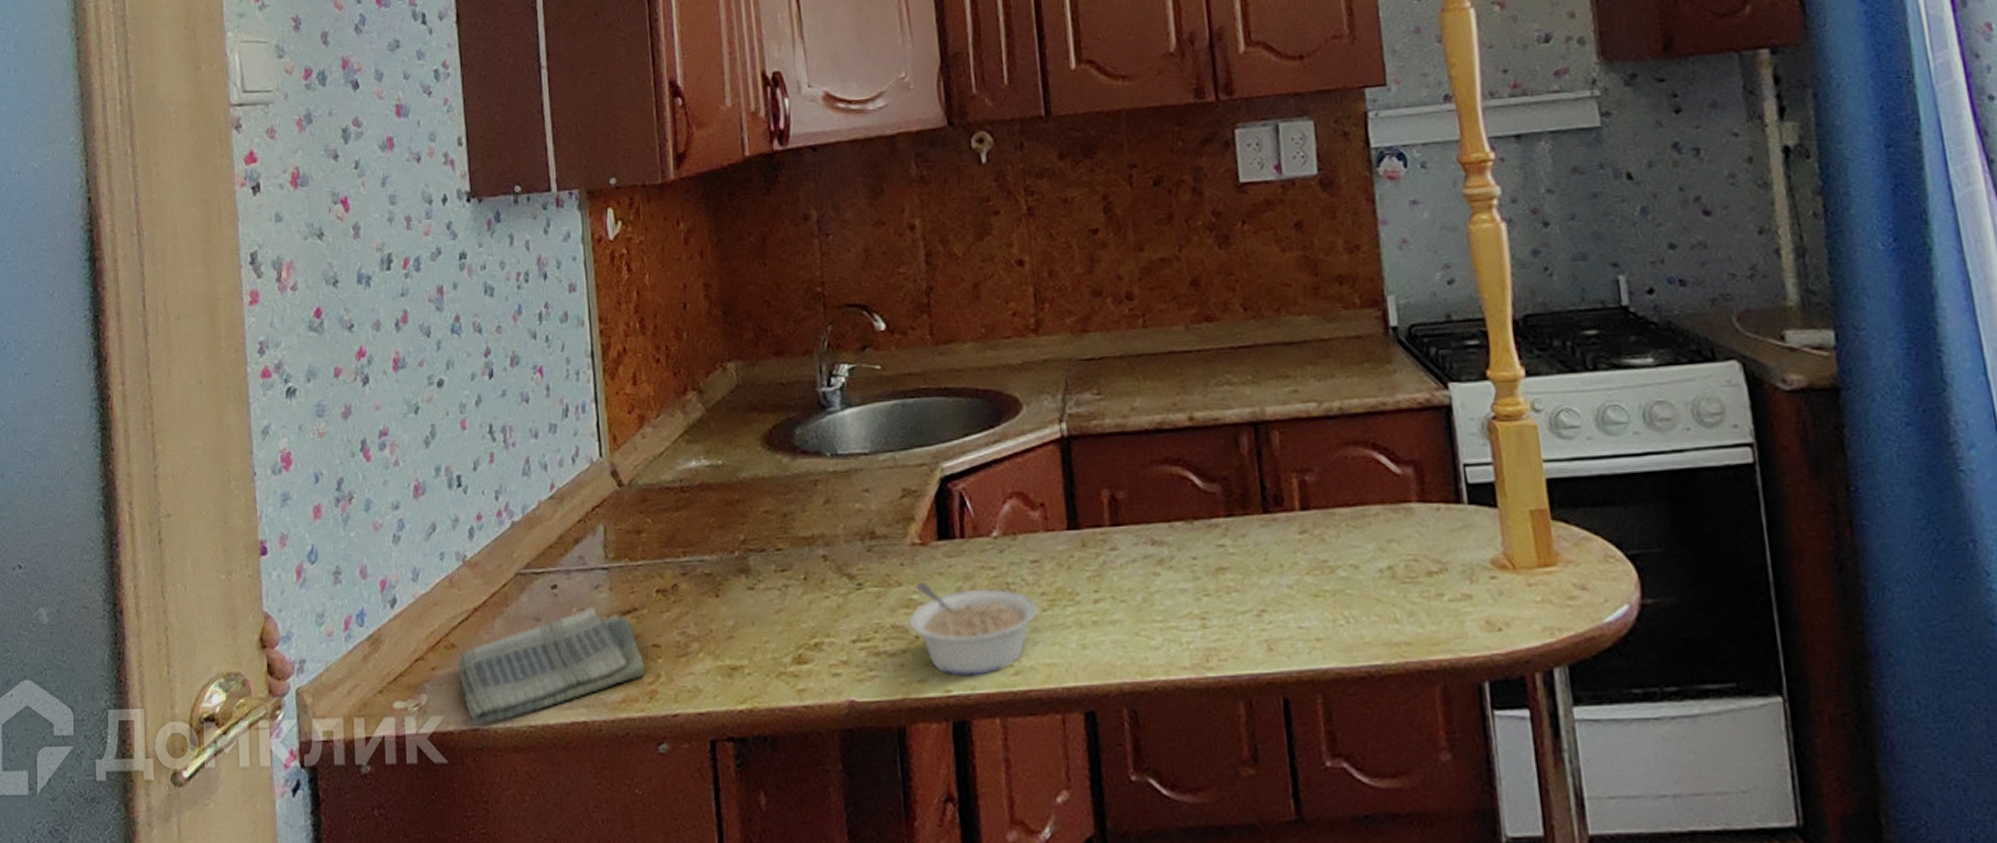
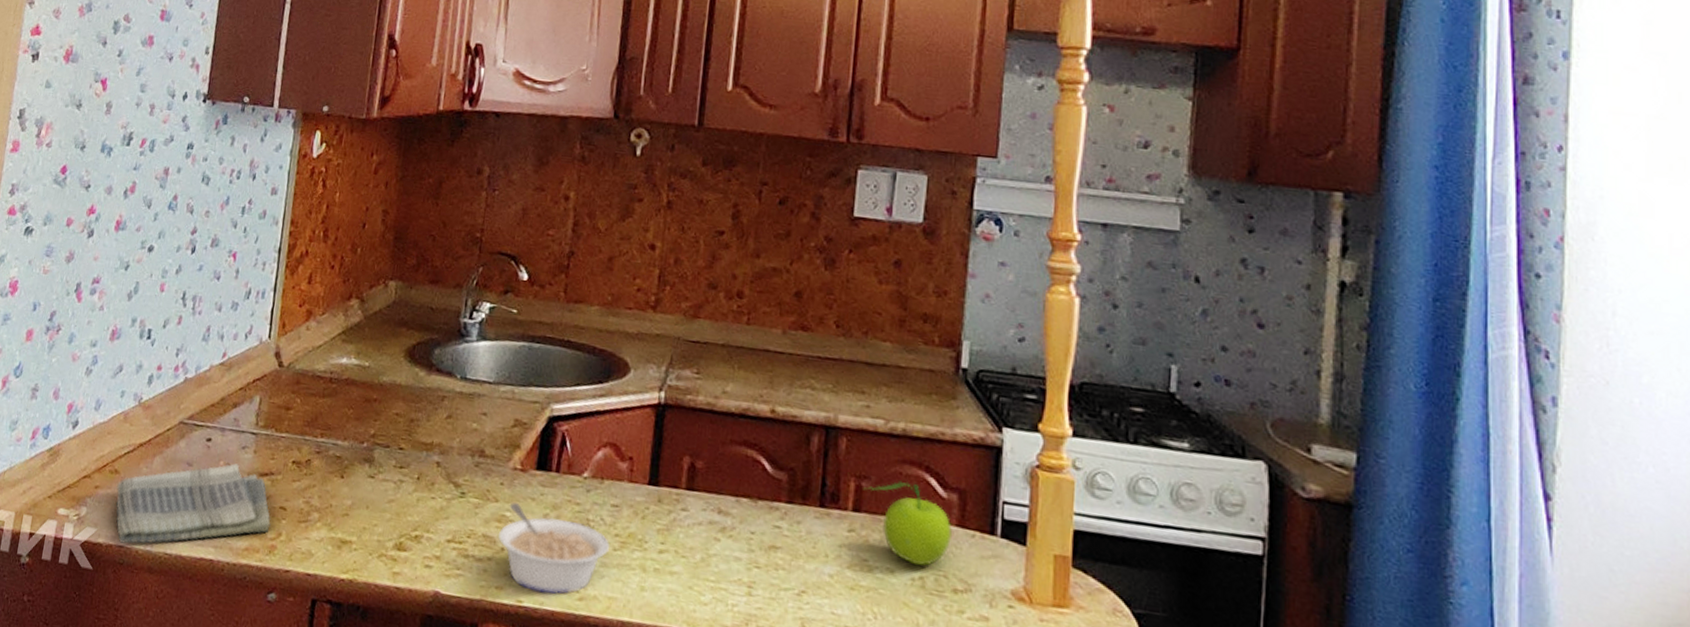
fruit: none [1307,465,1416,555] -> present [863,480,953,566]

